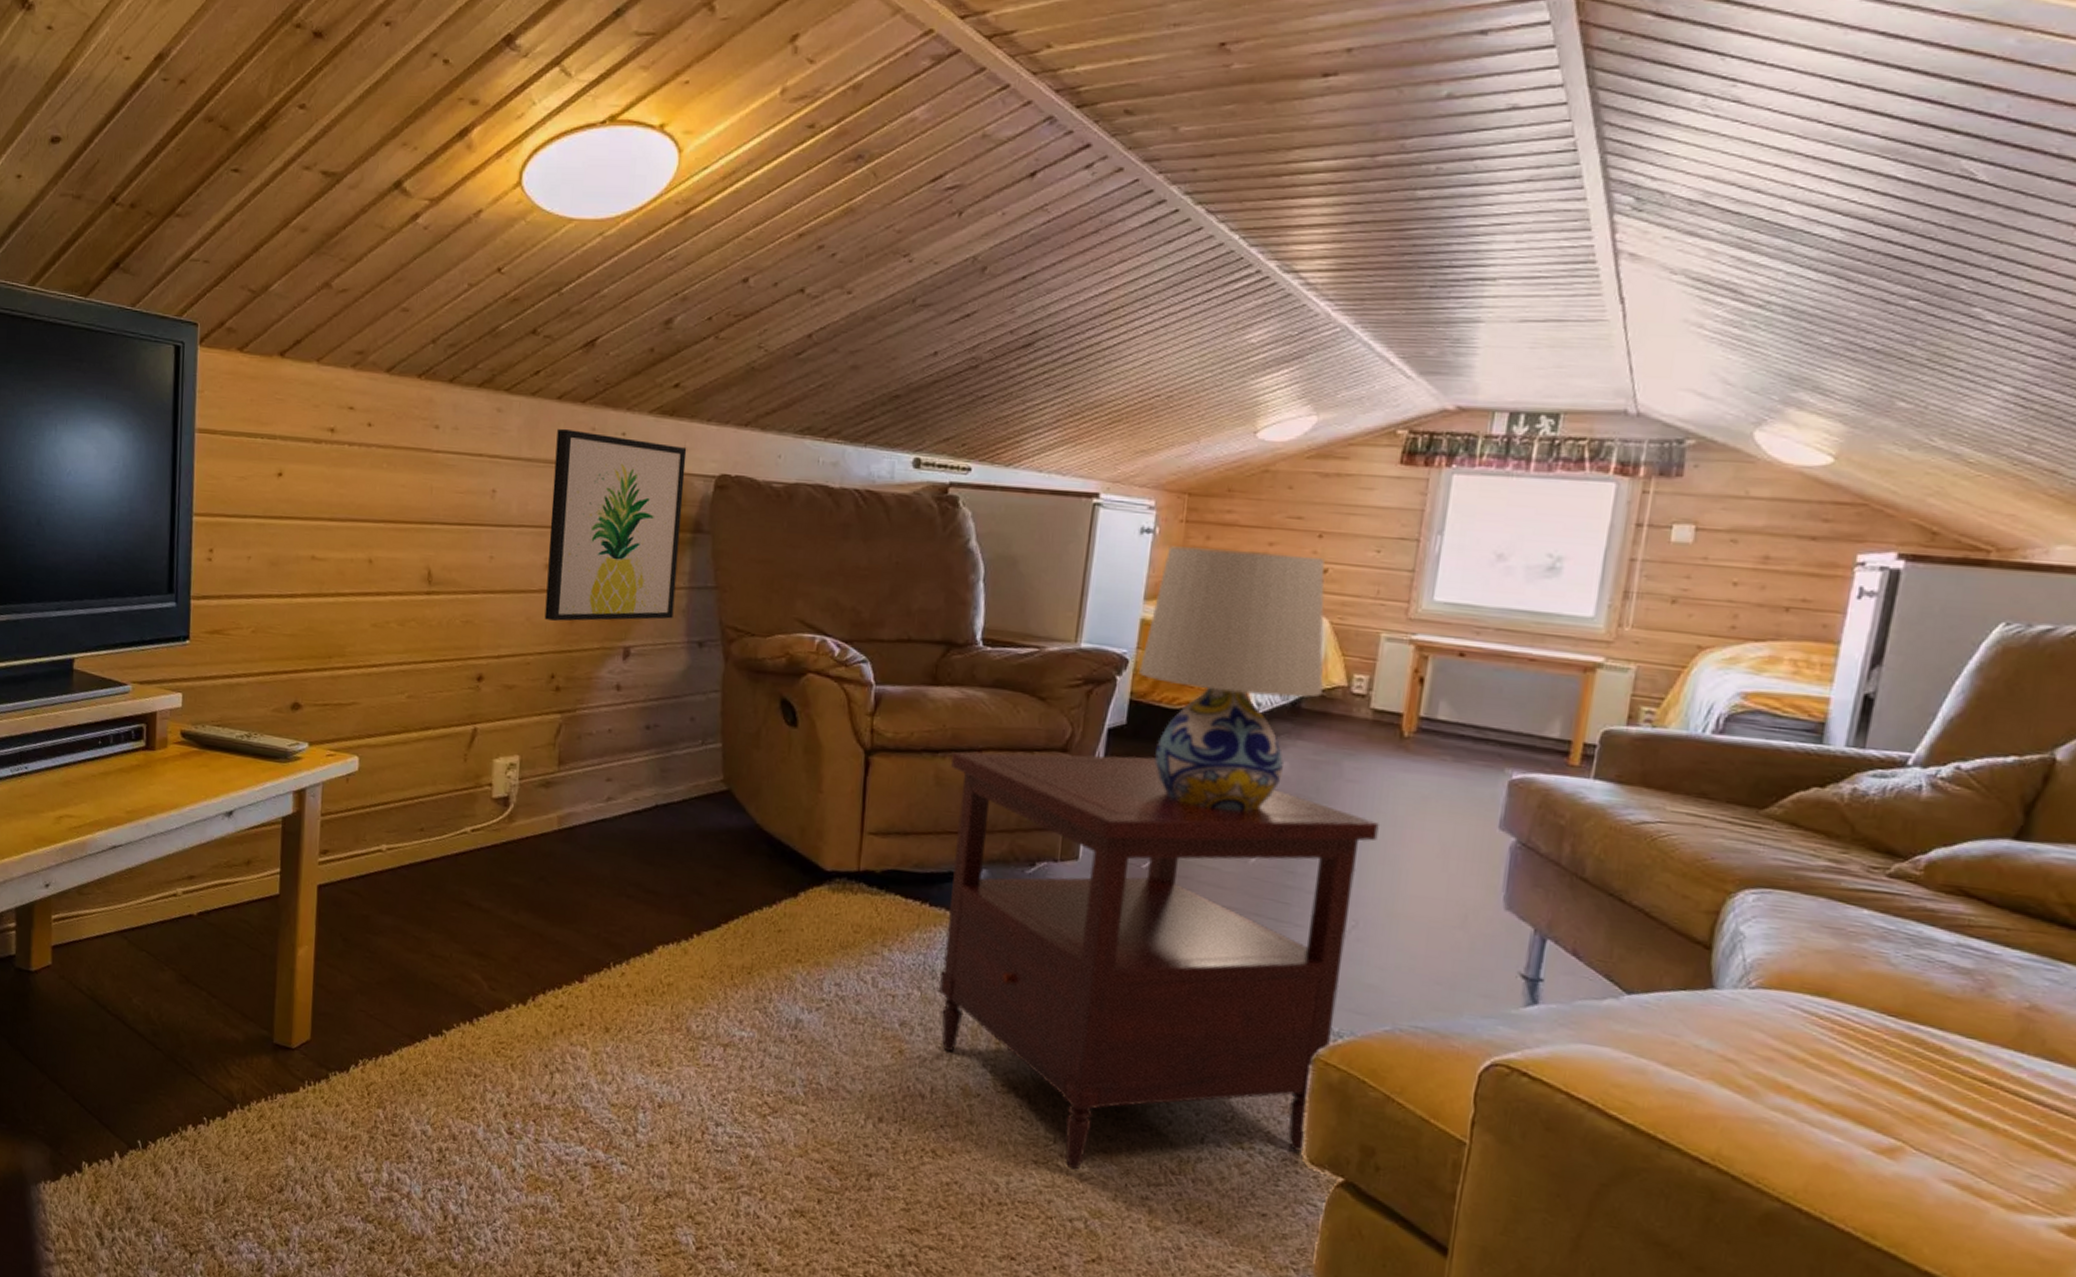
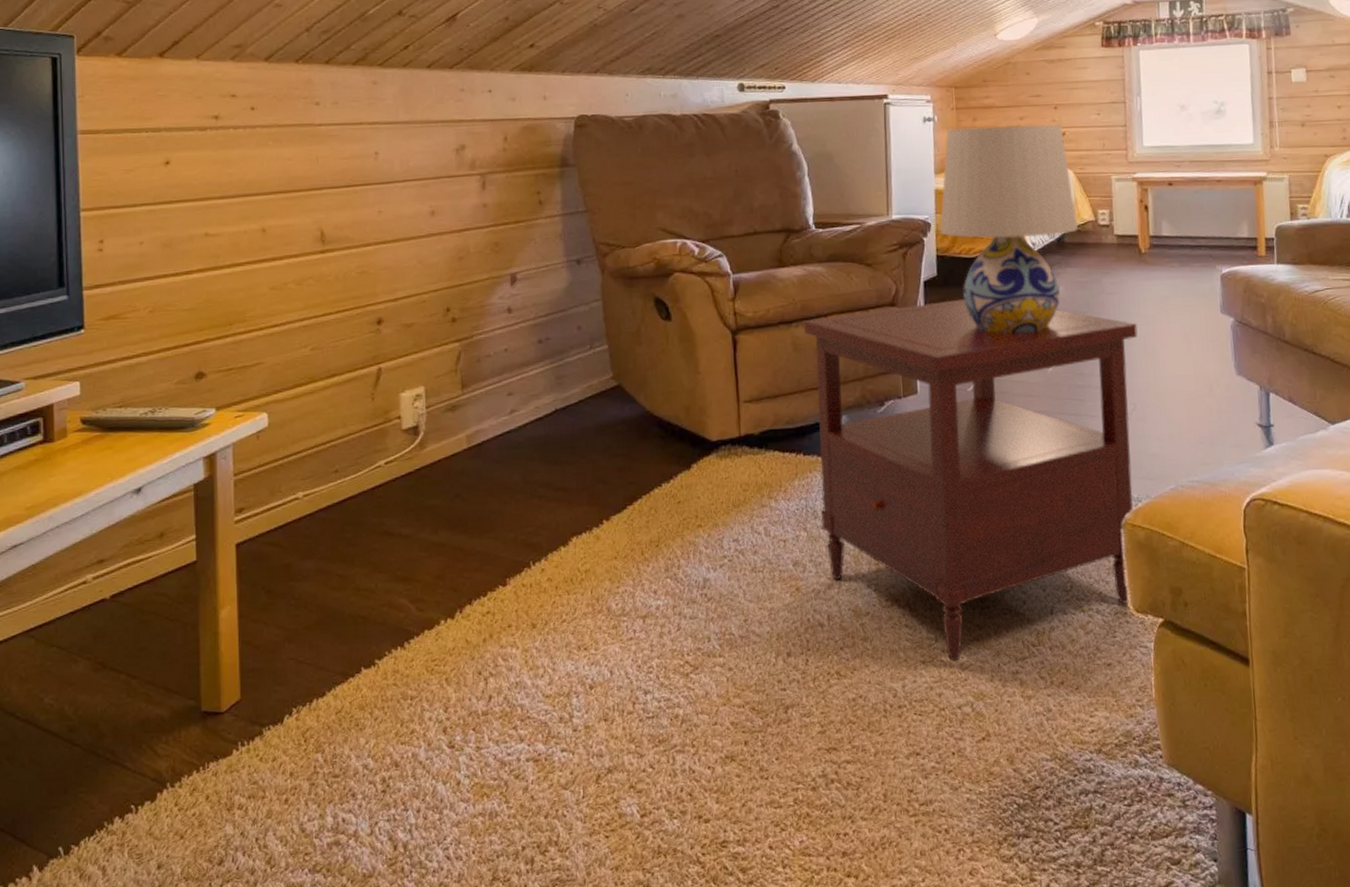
wall art: present [544,429,687,622] -> none [430,92,552,260]

